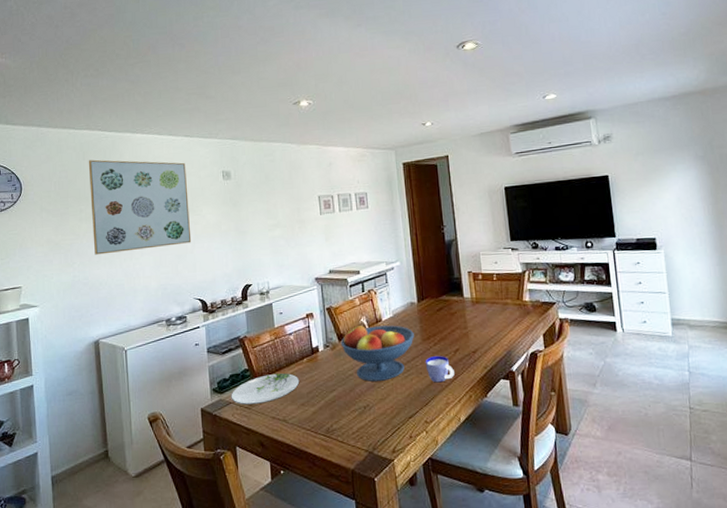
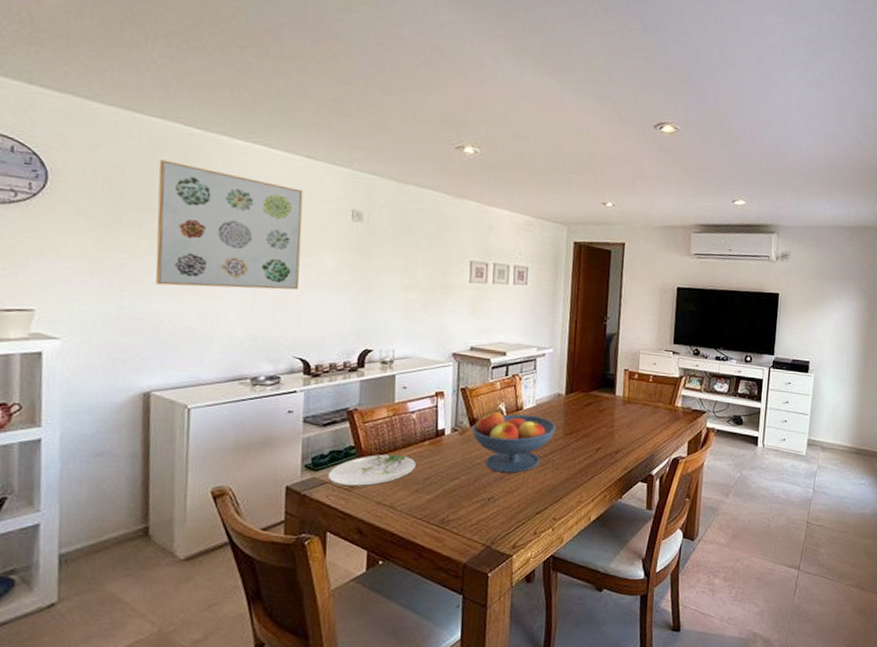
cup: present [425,356,455,383] -> none [563,452,593,480]

